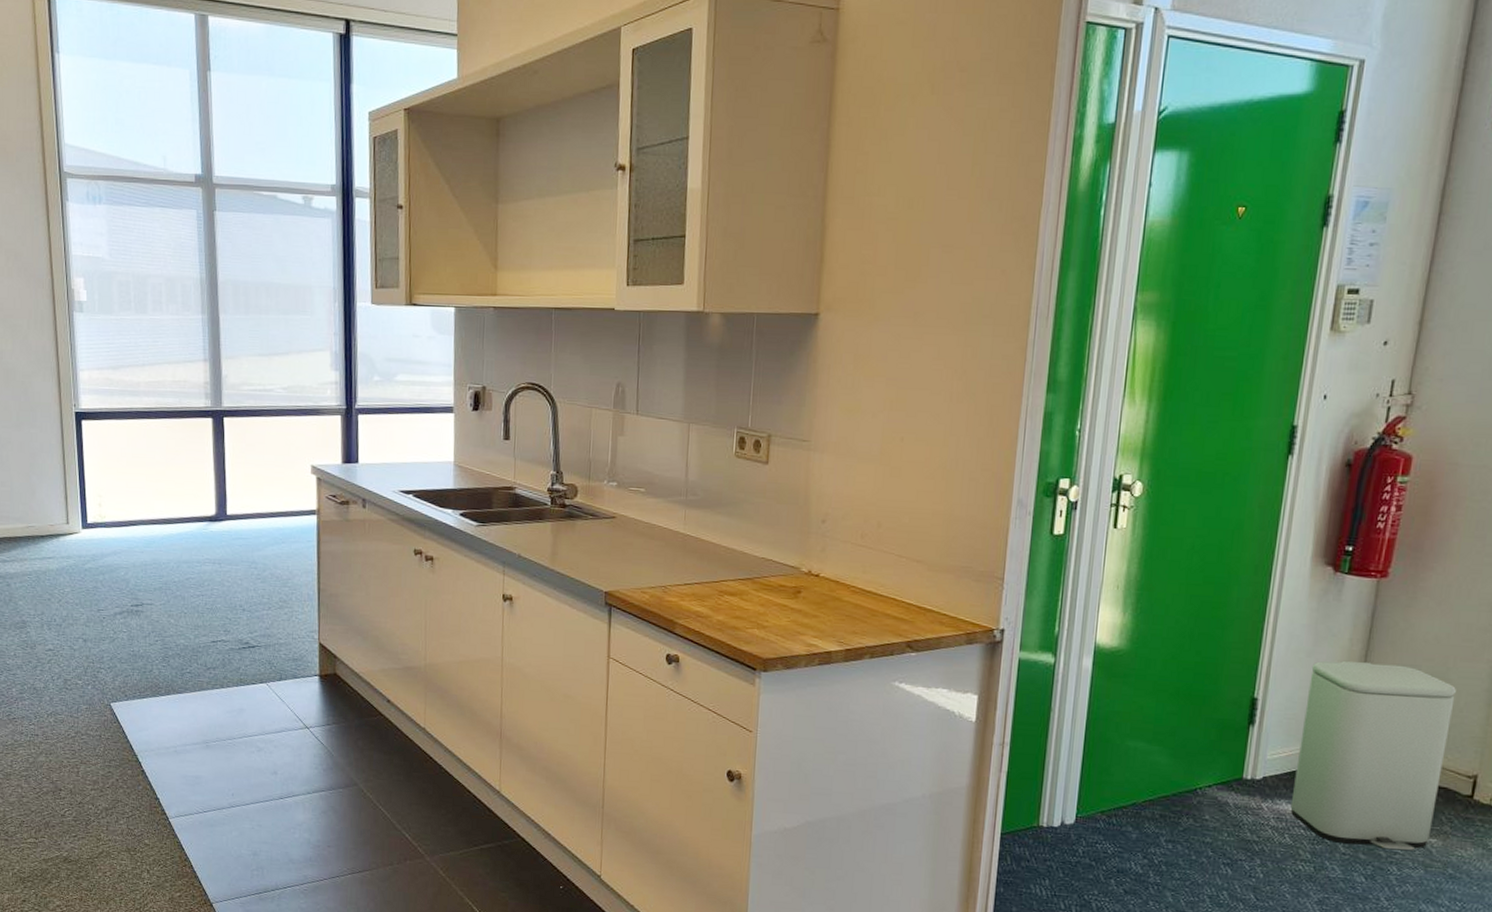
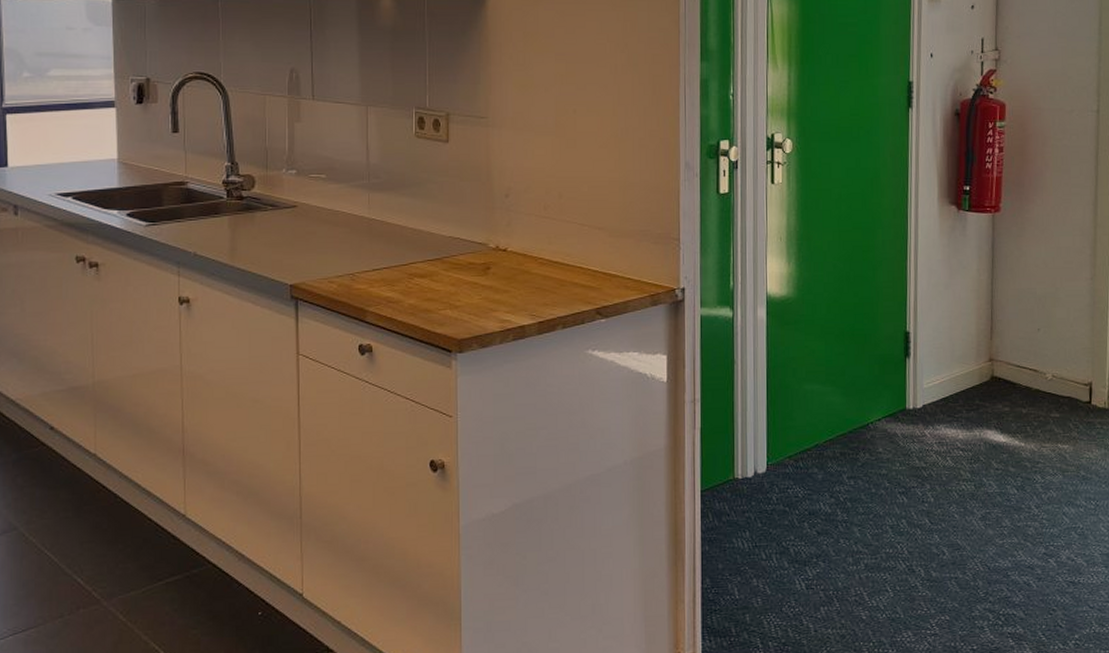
pedal bin: present [1290,661,1456,852] -> none [948,289,1066,460]

